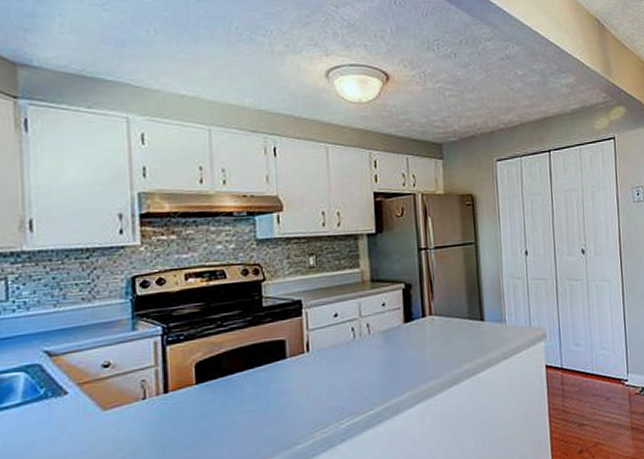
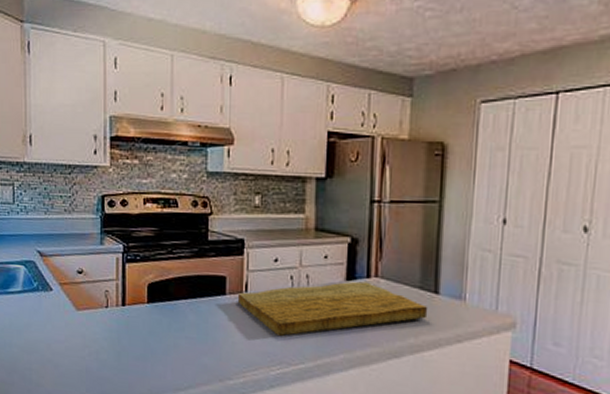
cutting board: none [298,321,478,389] -> present [237,281,428,337]

